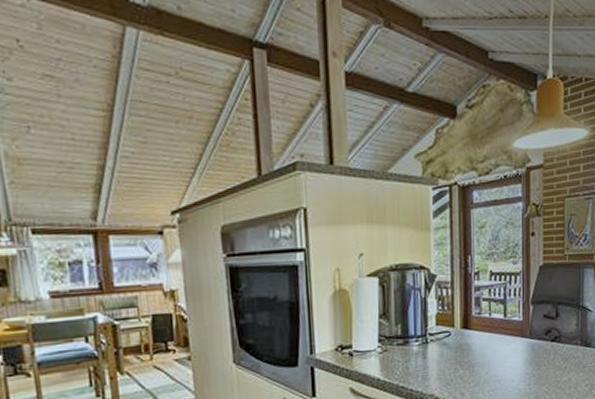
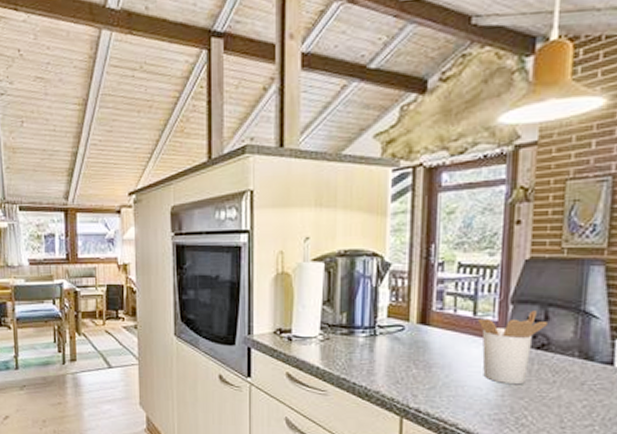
utensil holder: none [507,309,559,375] -> present [477,310,549,385]

